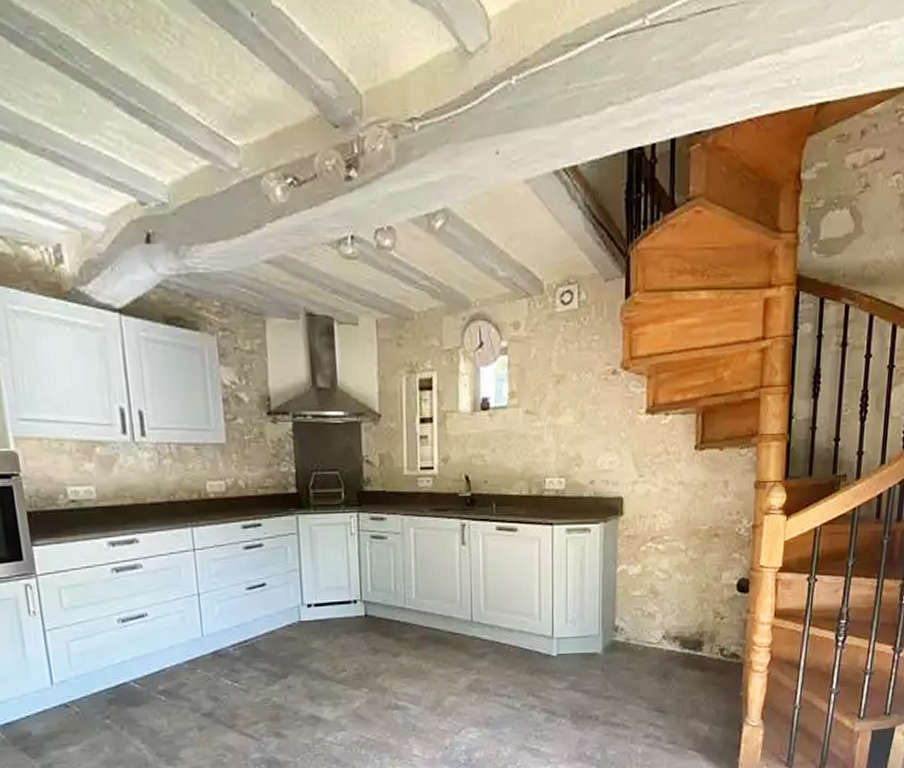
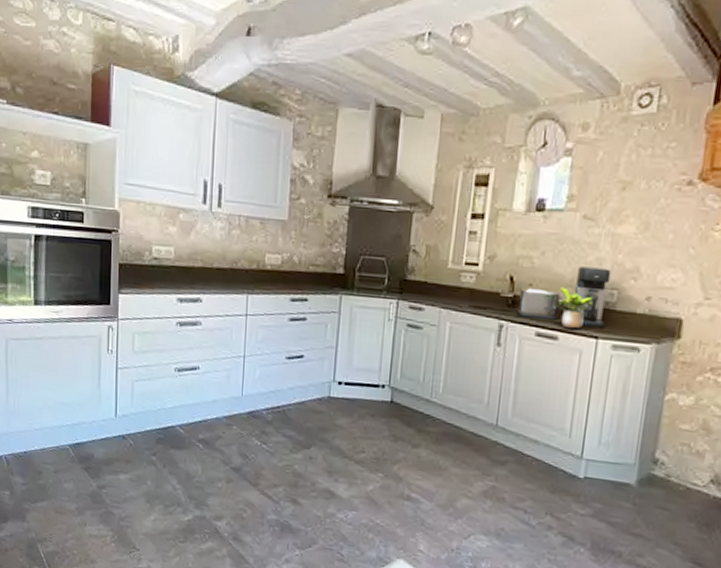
toaster: none [476,484,517,513] -> present [516,287,563,320]
potted plant: none [510,481,545,520] -> present [554,287,594,330]
coffee maker: none [526,458,557,516] -> present [574,266,612,329]

